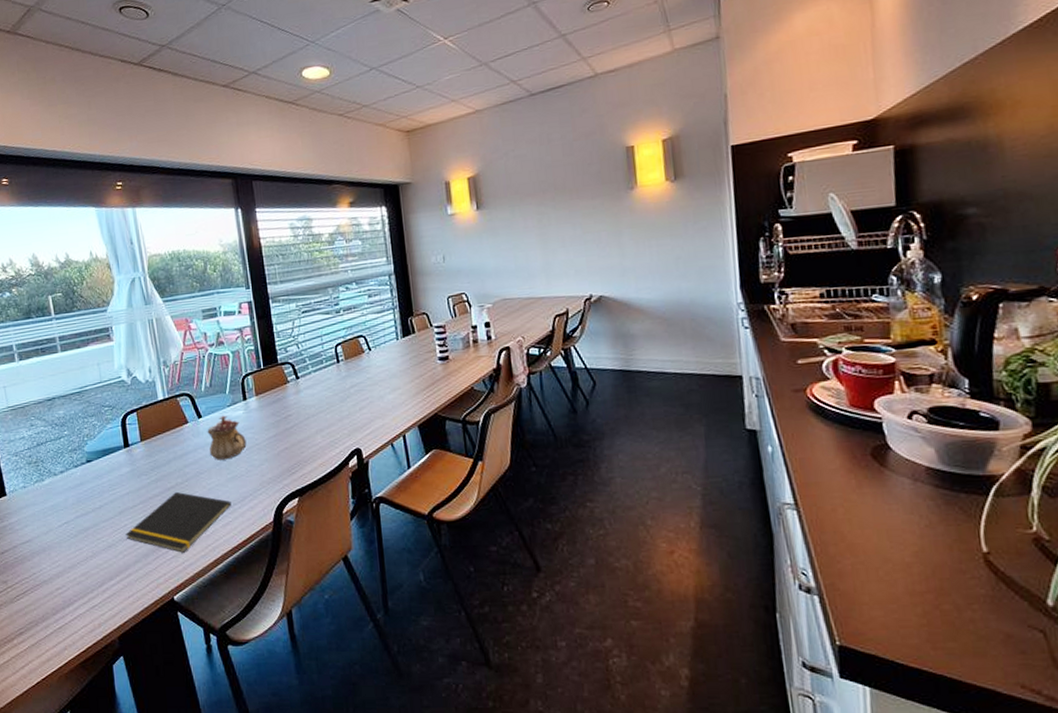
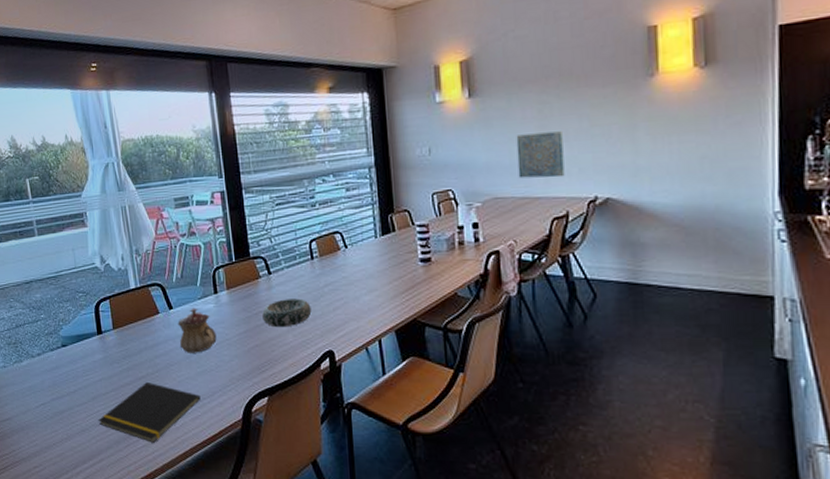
decorative bowl: none [291,400,339,430] -> present [262,298,312,328]
wall art: none [520,238,563,281] -> present [516,131,565,178]

